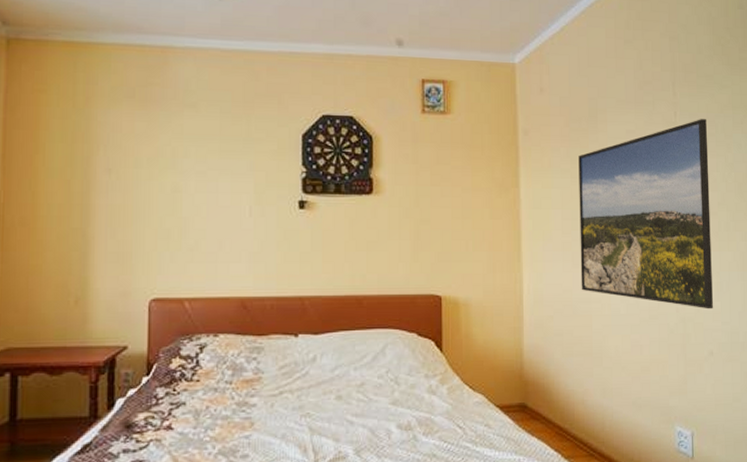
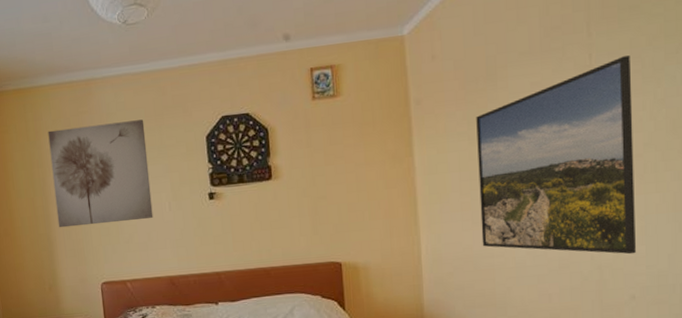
wall art: none [100,99,230,224] -> present [48,119,153,228]

